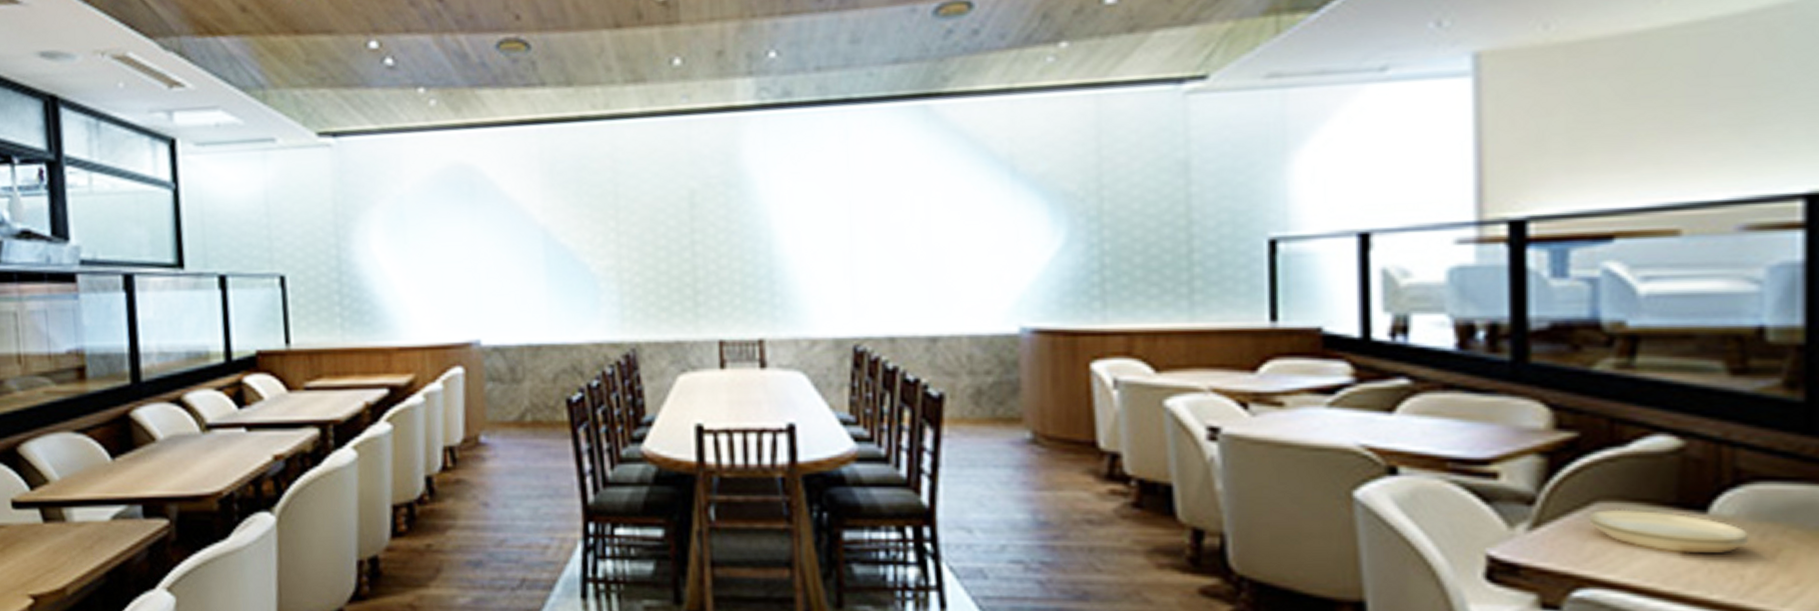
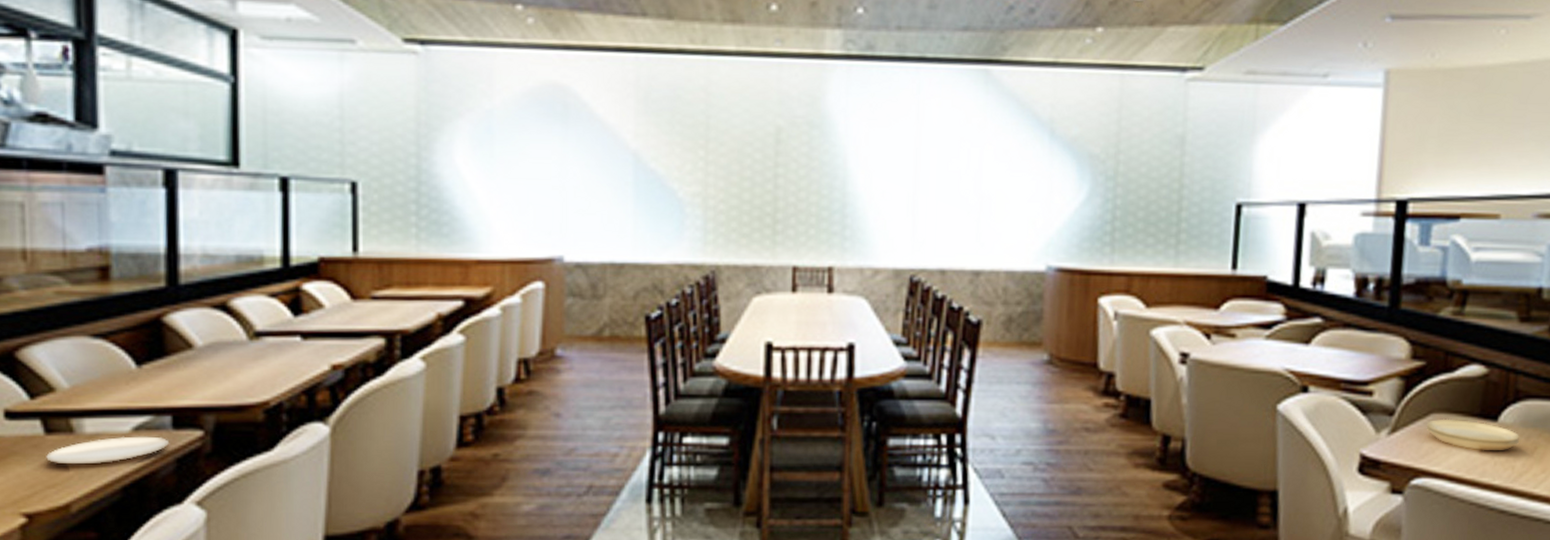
plate: none [45,524,141,551] -> present [46,436,169,465]

